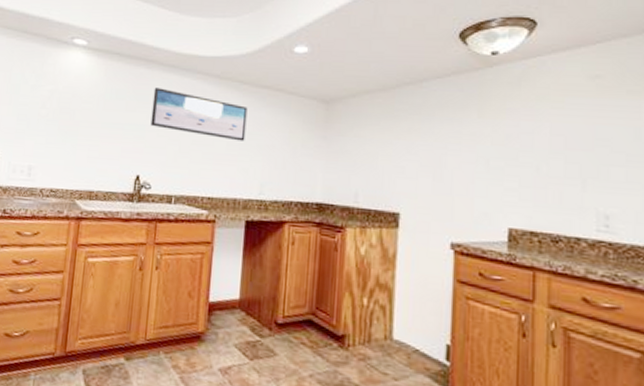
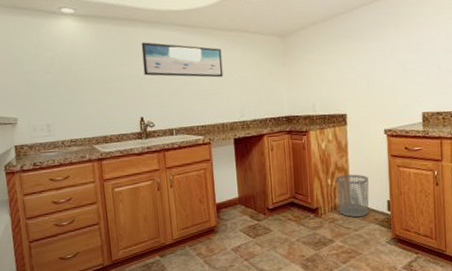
waste bin: none [374,295,421,361] -> present [335,174,369,218]

